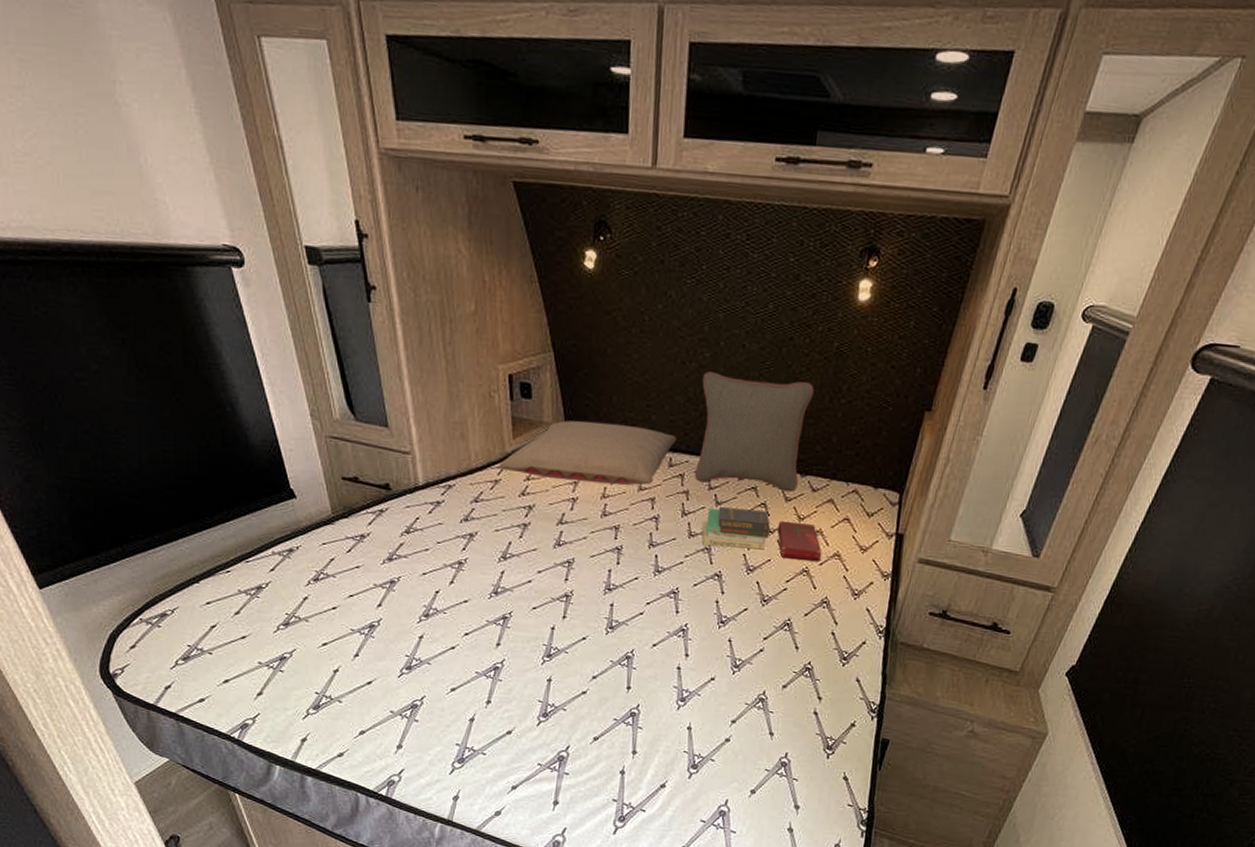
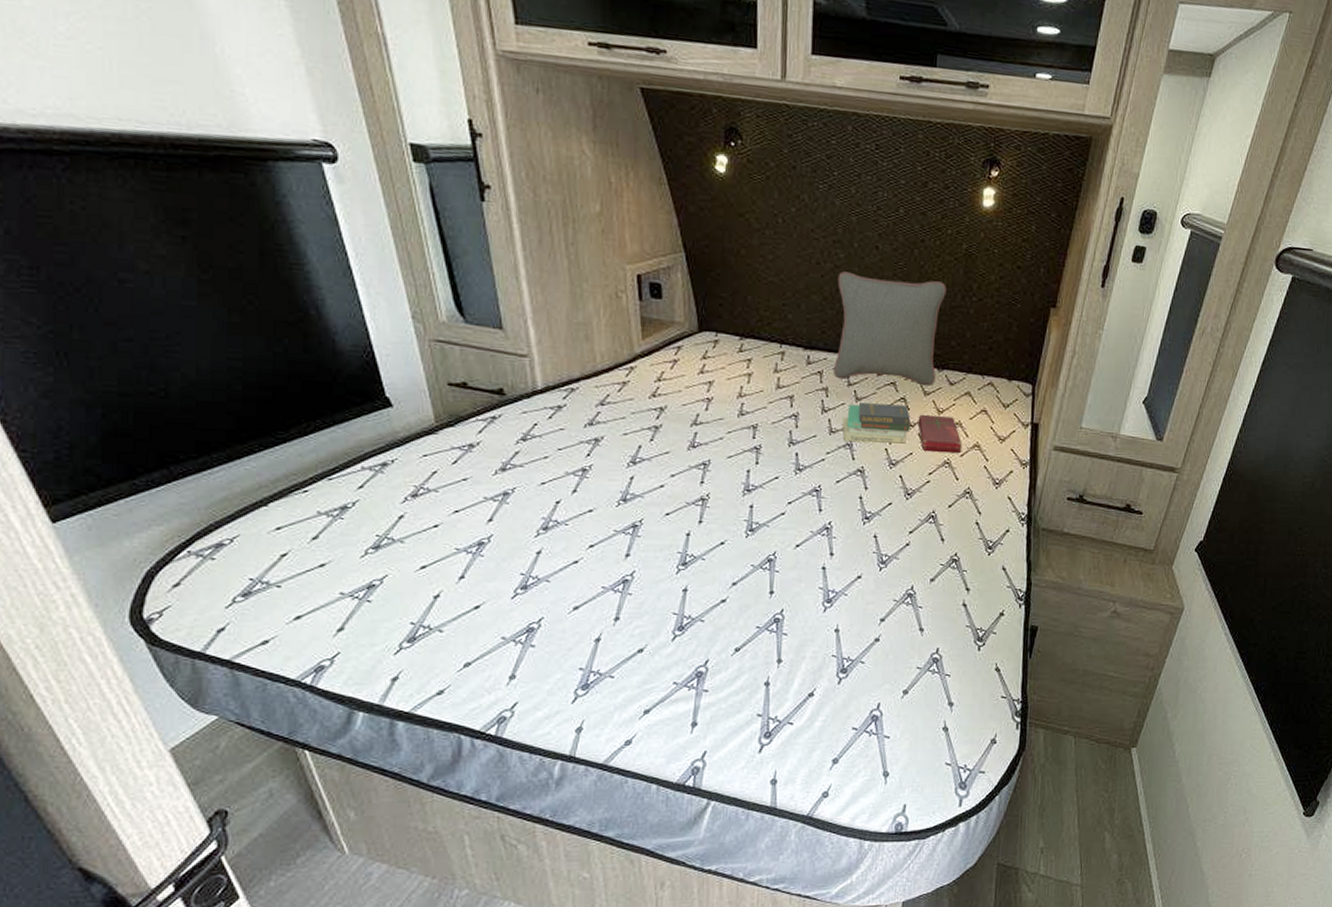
pillow: present [499,420,676,486] -> none [627,320,813,384]

